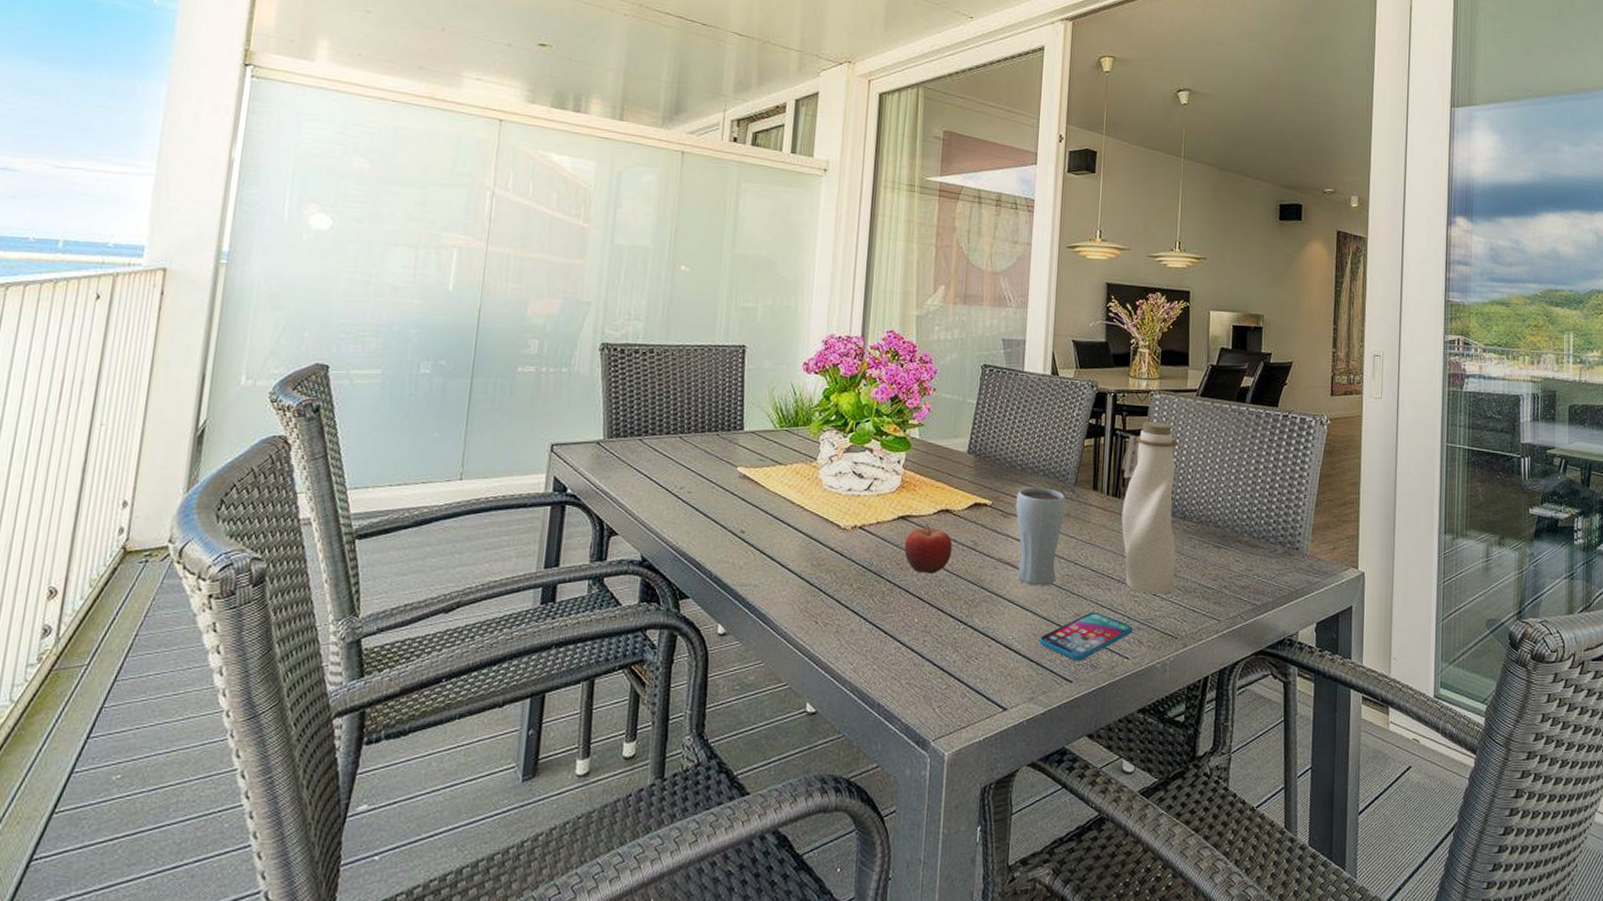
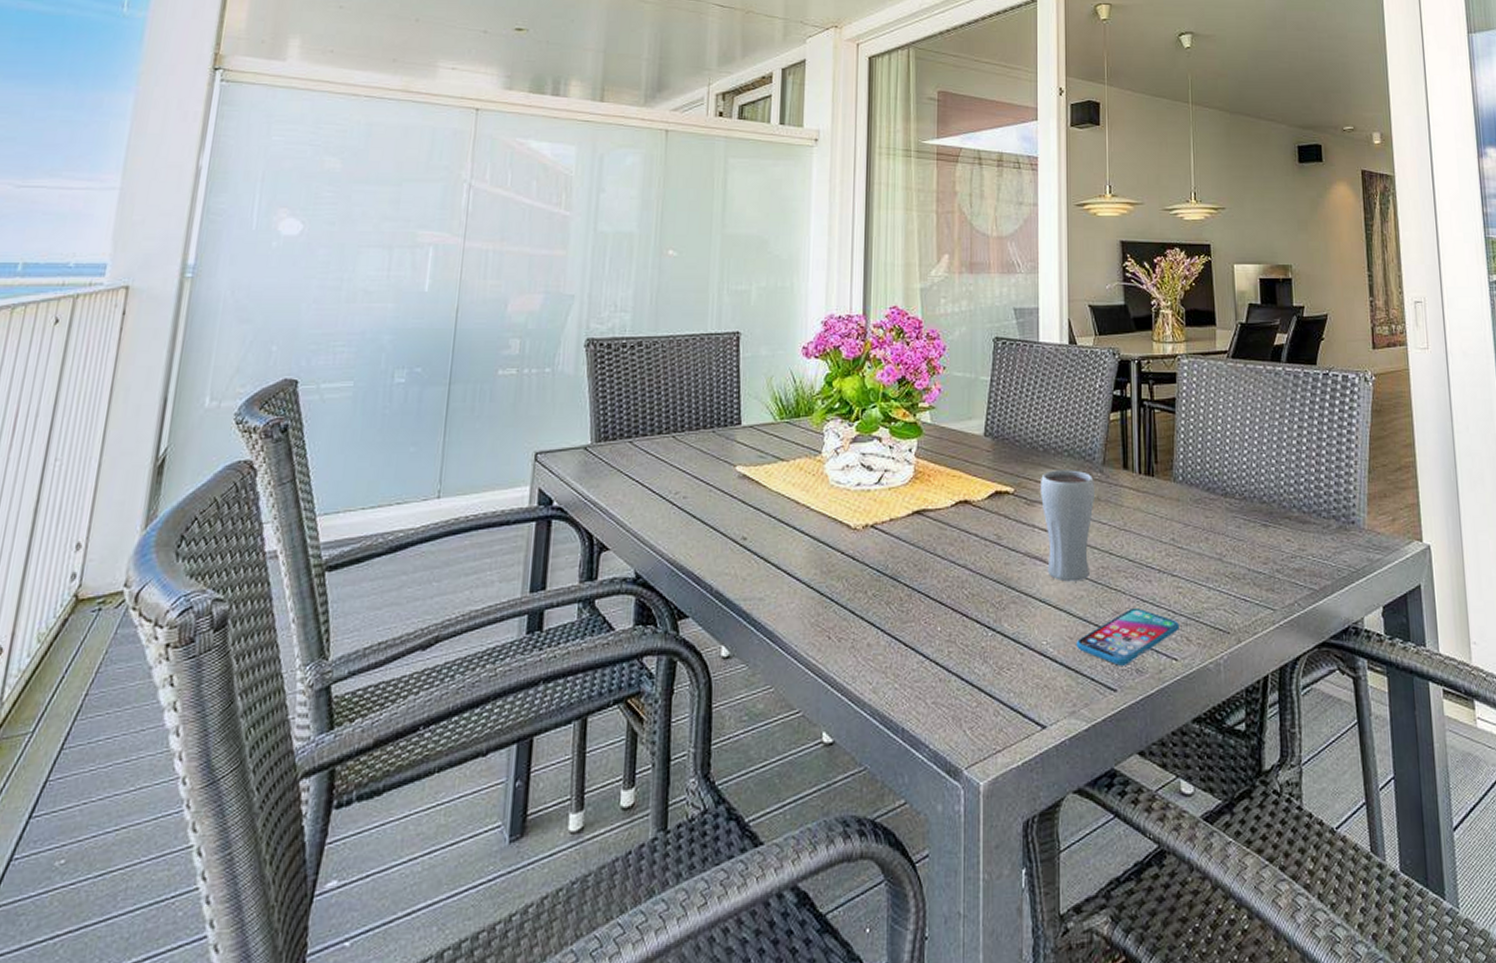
fruit: present [904,524,952,574] -> none [922,518,974,575]
water bottle: present [1121,422,1178,595] -> none [1152,390,1222,584]

